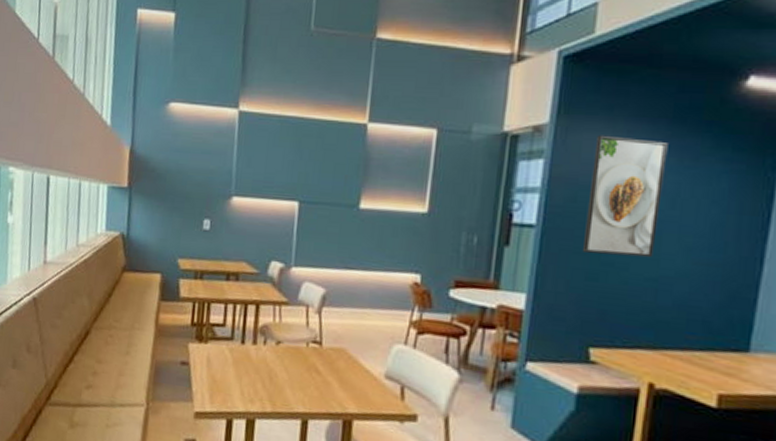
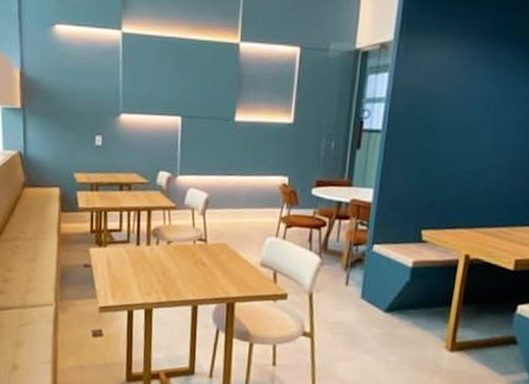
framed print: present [583,135,668,258] -> none [419,50,487,154]

